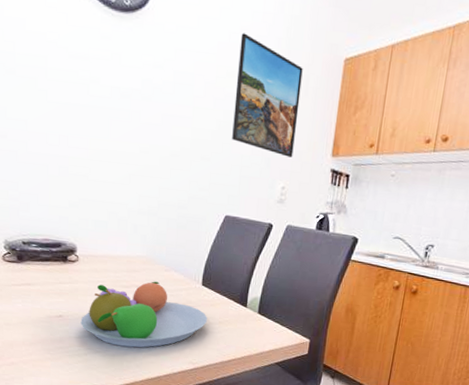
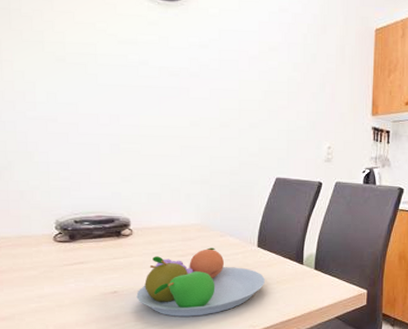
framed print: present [232,33,303,158] -> none [278,12,338,119]

